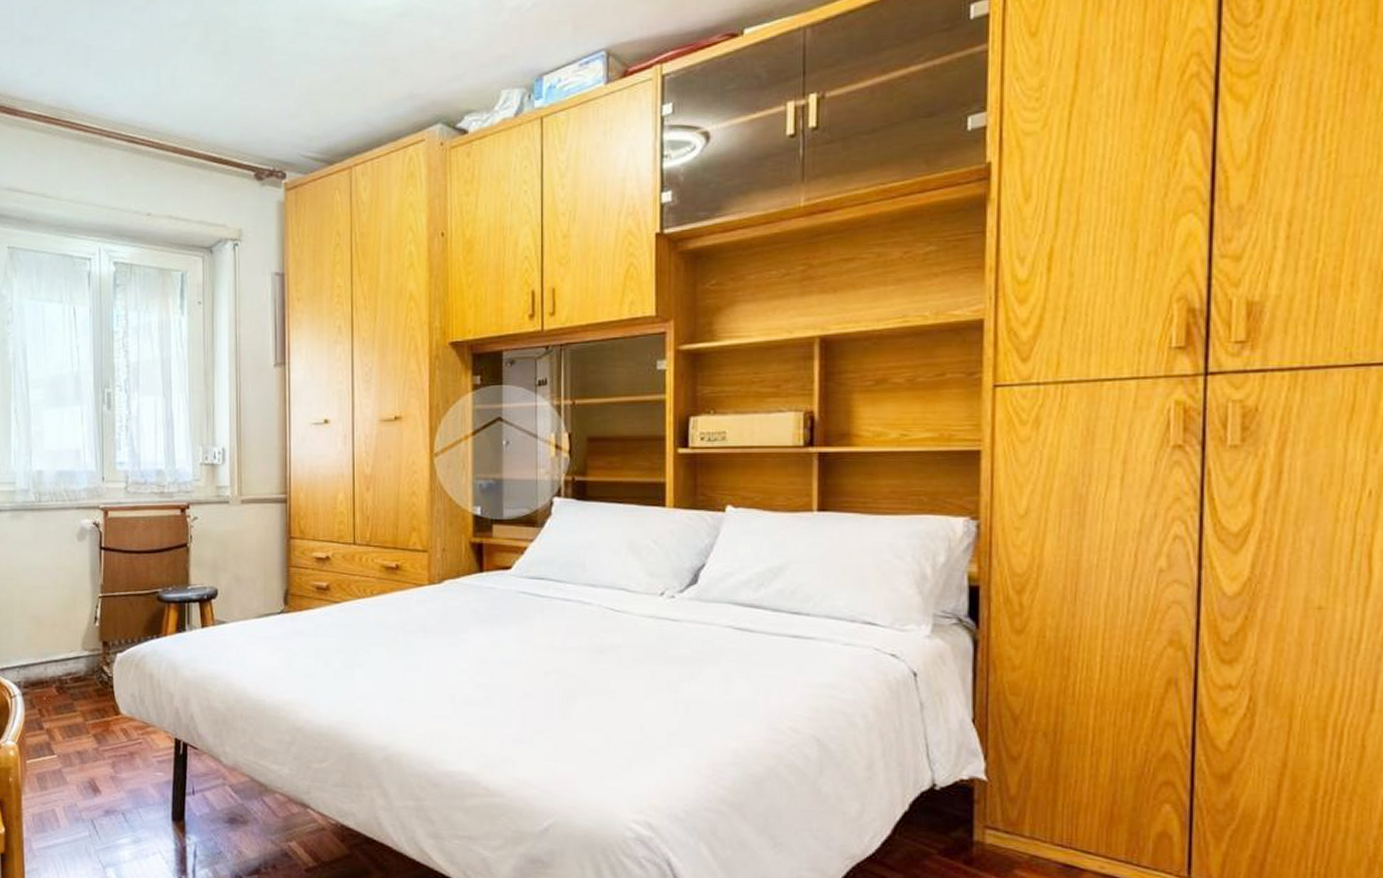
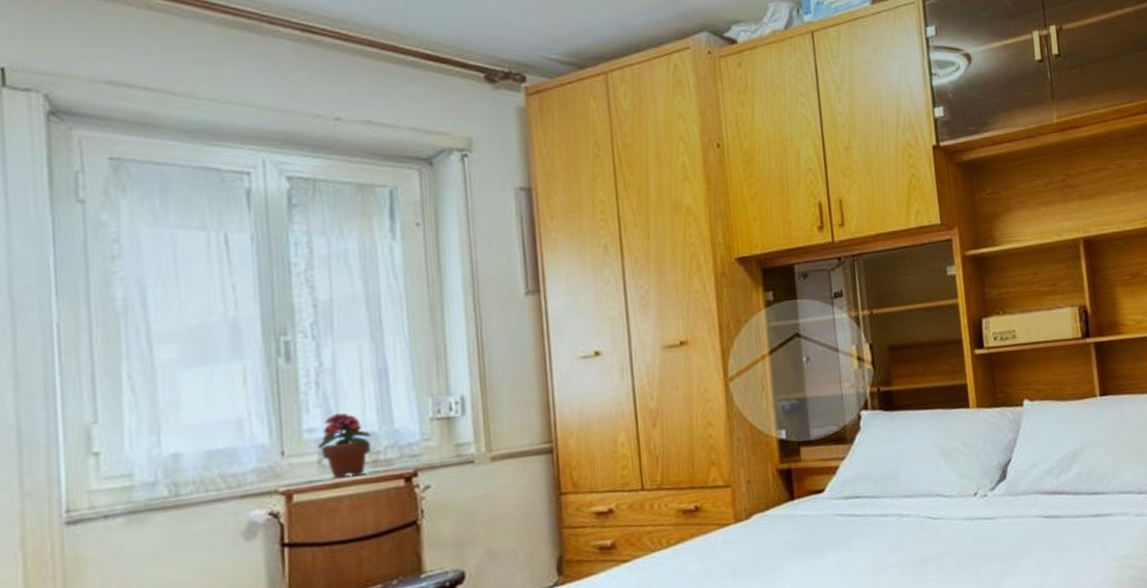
potted flower: none [126,452,160,503] -> present [318,413,372,479]

